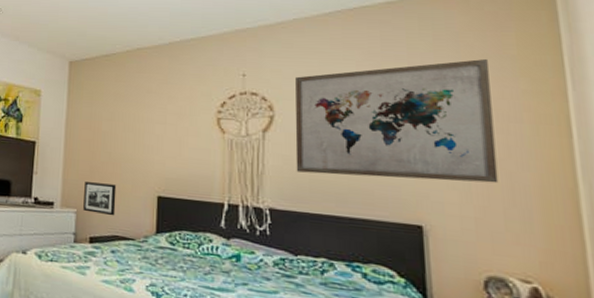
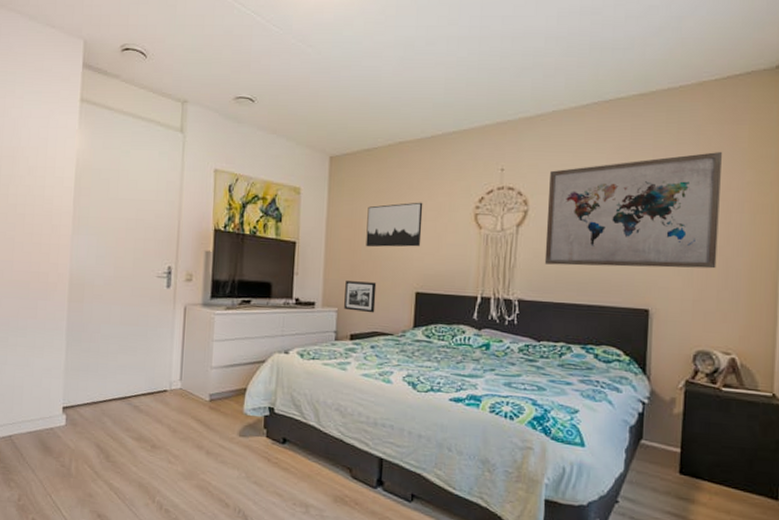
wall art: none [105,105,163,150] -> present [366,202,423,248]

